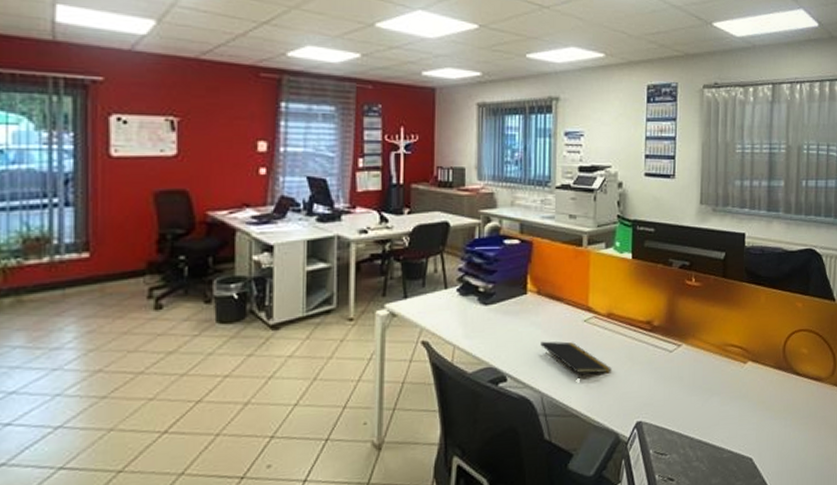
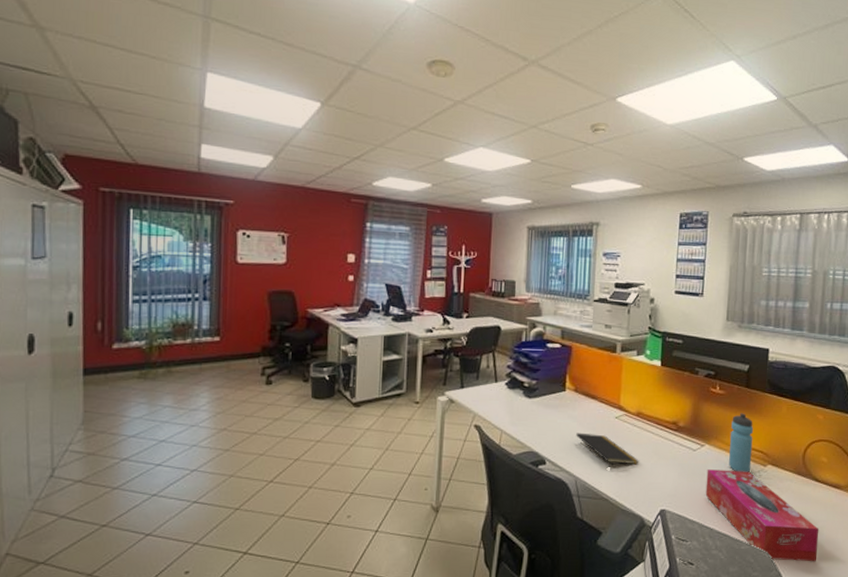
tissue box: none [684,370,802,466] -> present [705,469,819,562]
water bottle: none [708,306,732,372] -> present [729,413,754,472]

